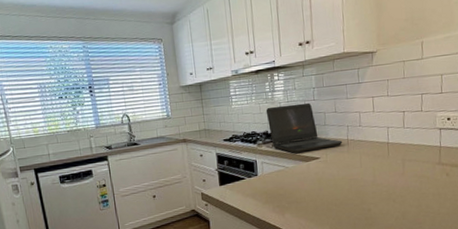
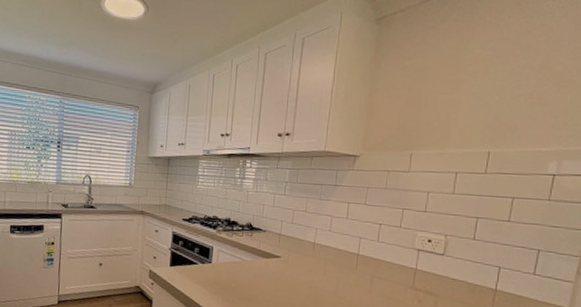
laptop computer: present [265,102,343,154] -> none [231,194,309,249]

